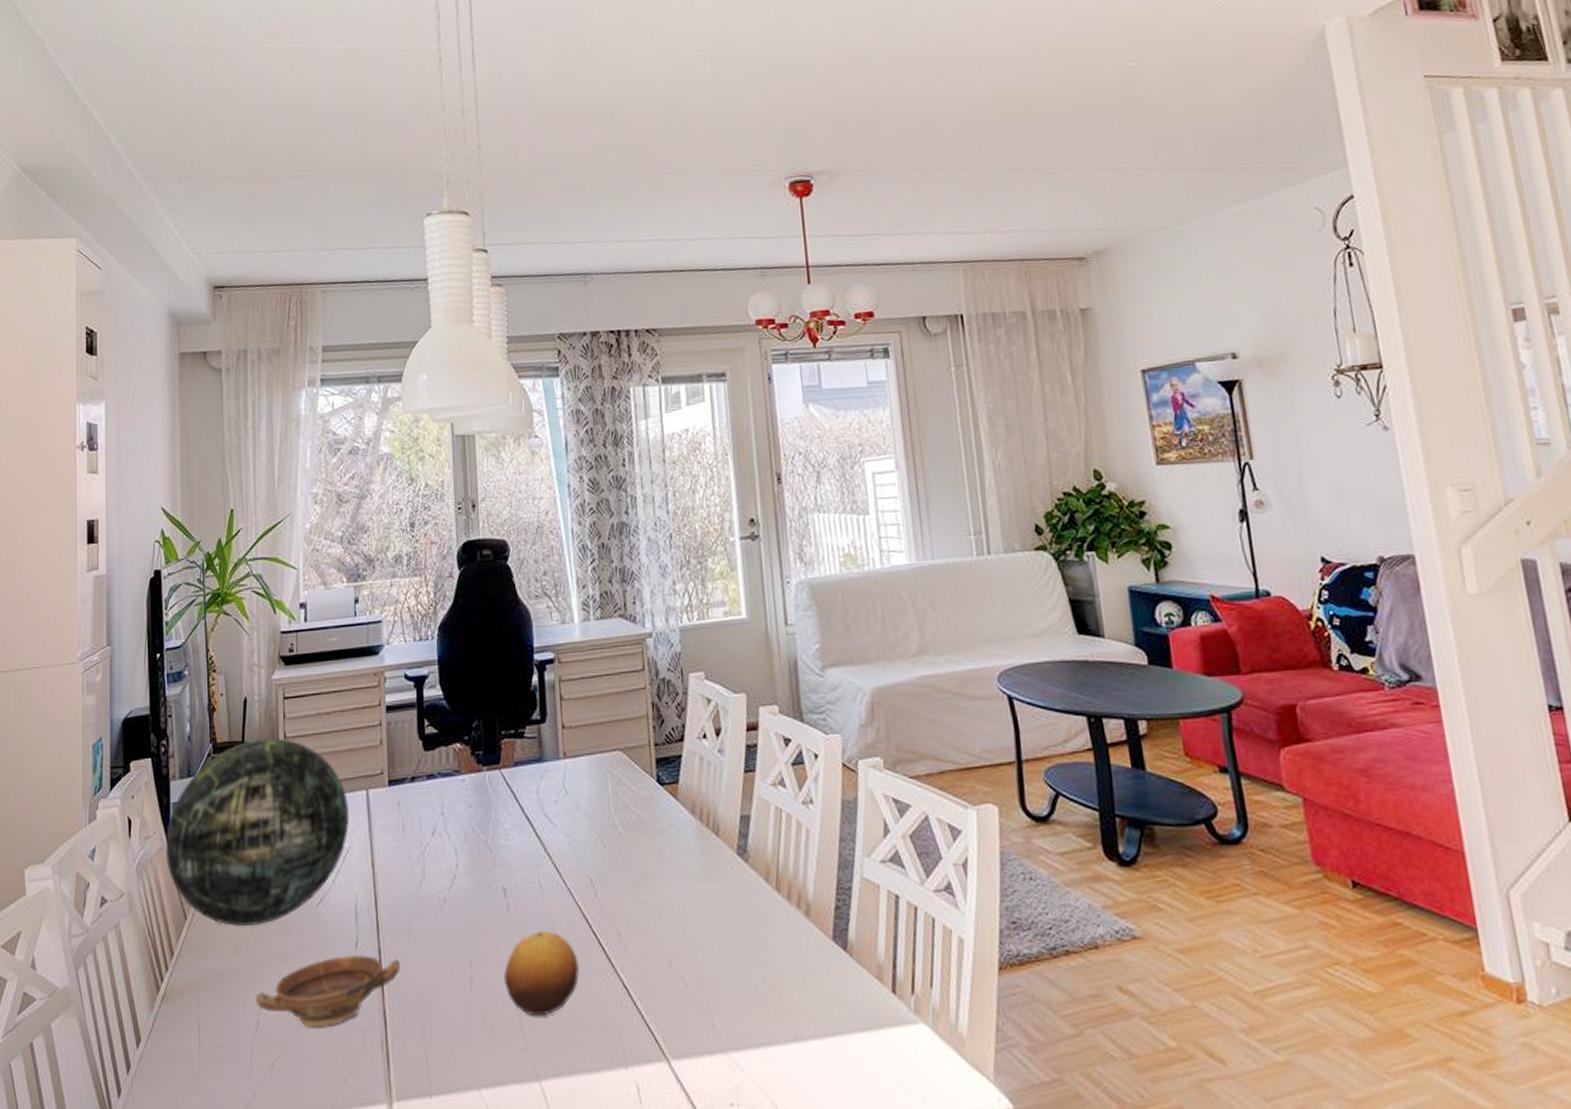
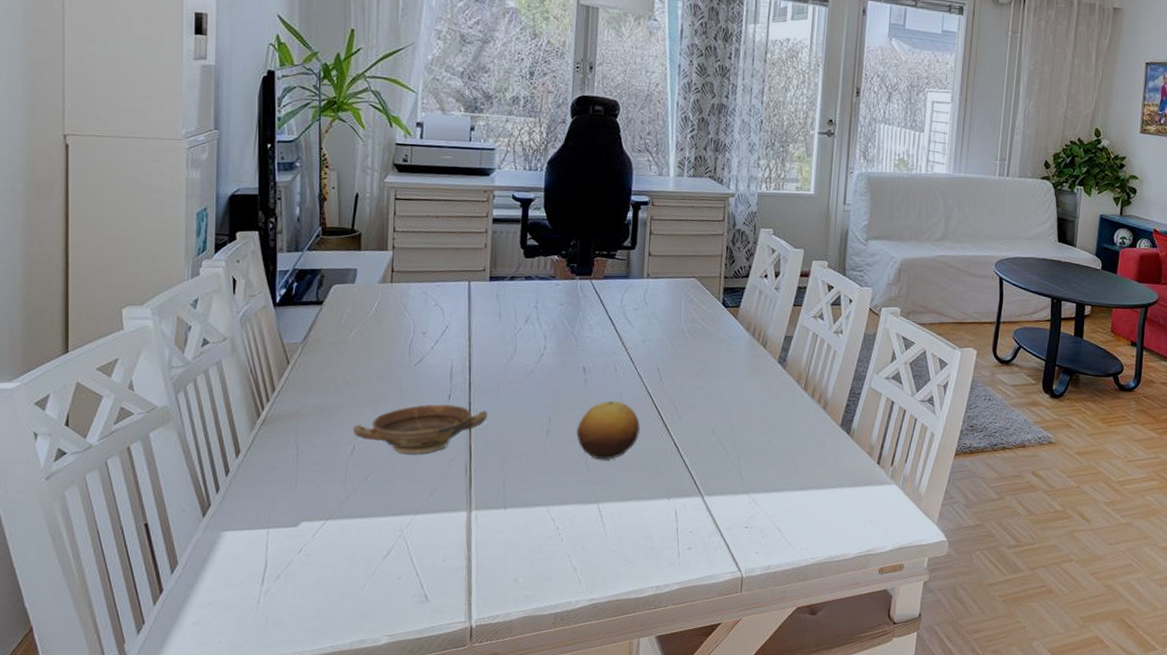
decorative orb: present [166,738,349,926] -> none [271,229,451,375]

